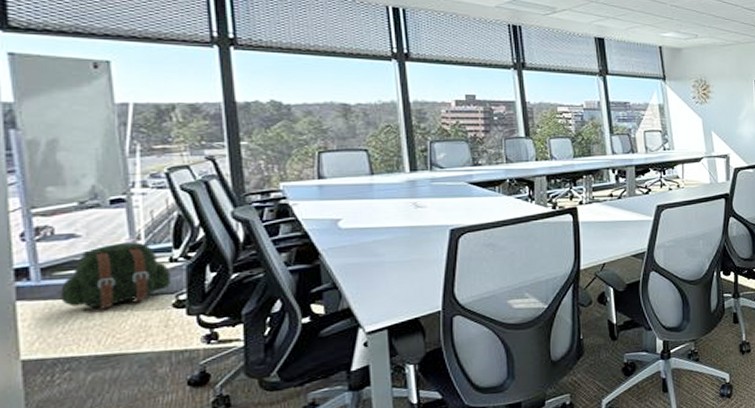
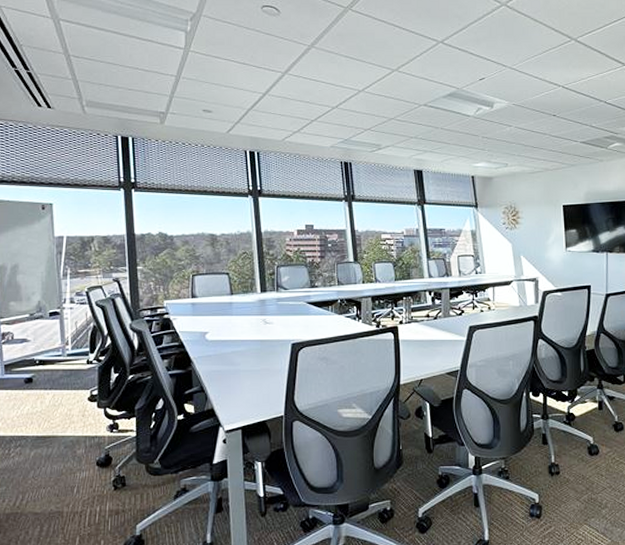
backpack: present [57,243,170,309] -> none [14,348,87,399]

